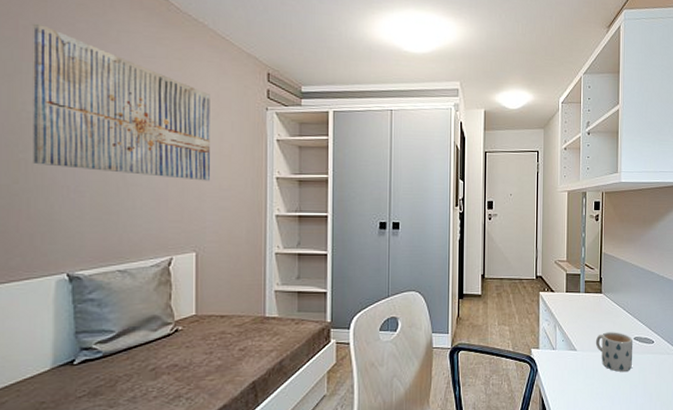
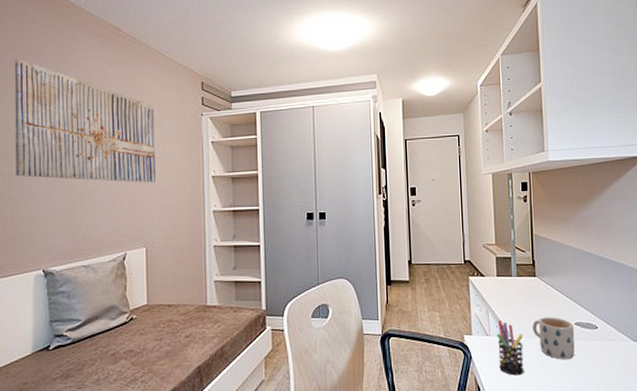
pen holder: none [562,334,587,388] -> present [496,319,524,376]

